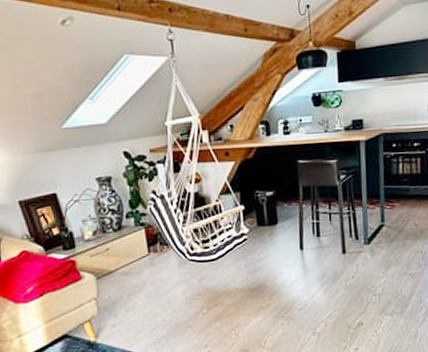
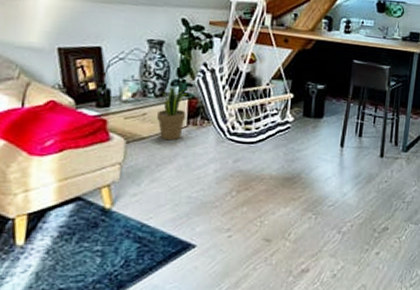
potted plant: none [118,219,146,271] -> present [156,87,188,141]

